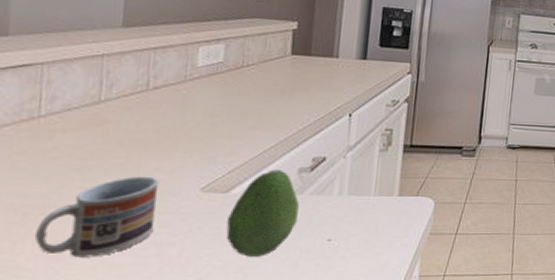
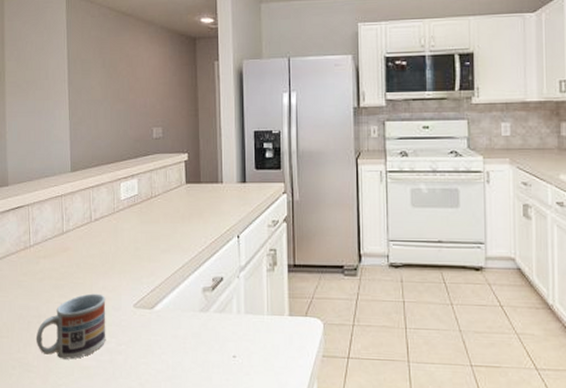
fruit: present [226,169,299,257] -> none [155,288,206,368]

